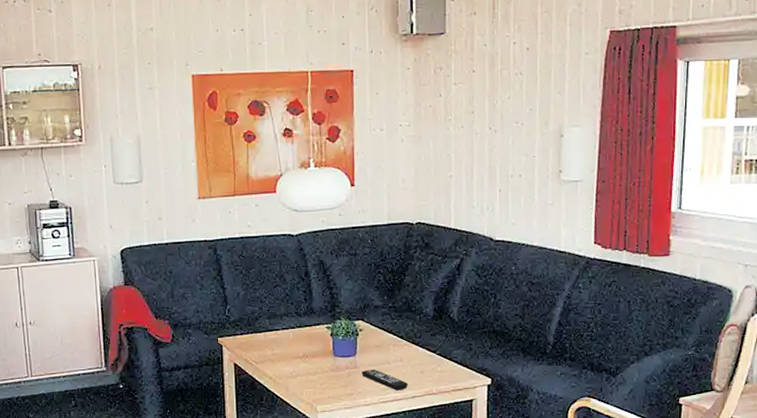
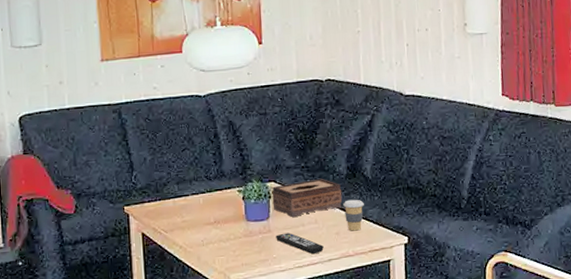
tissue box: none [359,318,428,354] -> present [272,178,343,217]
coffee cup: none [428,340,449,371] -> present [343,199,364,231]

